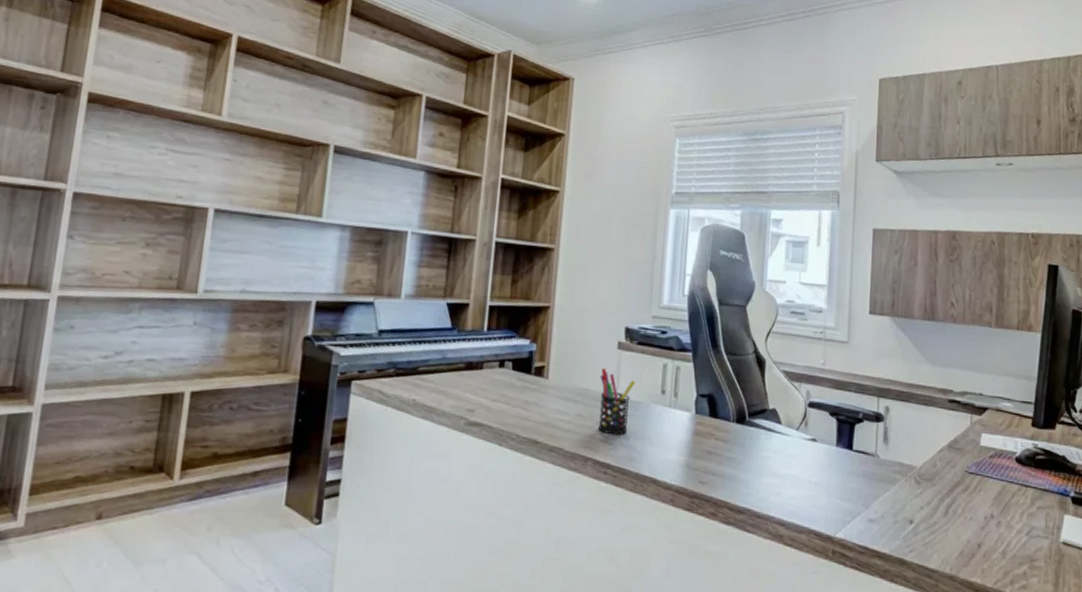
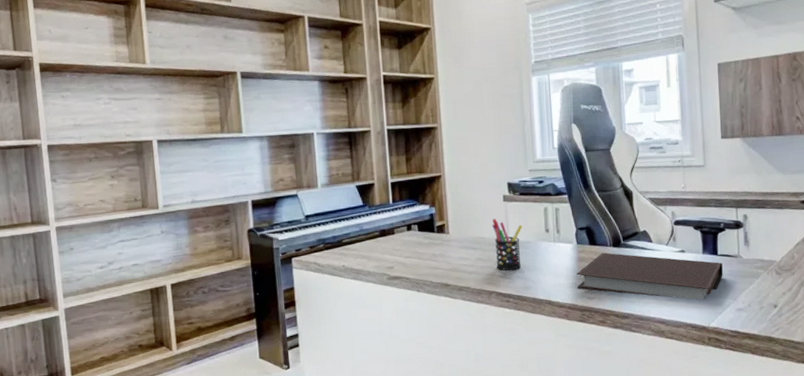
notebook: none [688,428,857,503] -> present [576,252,723,300]

